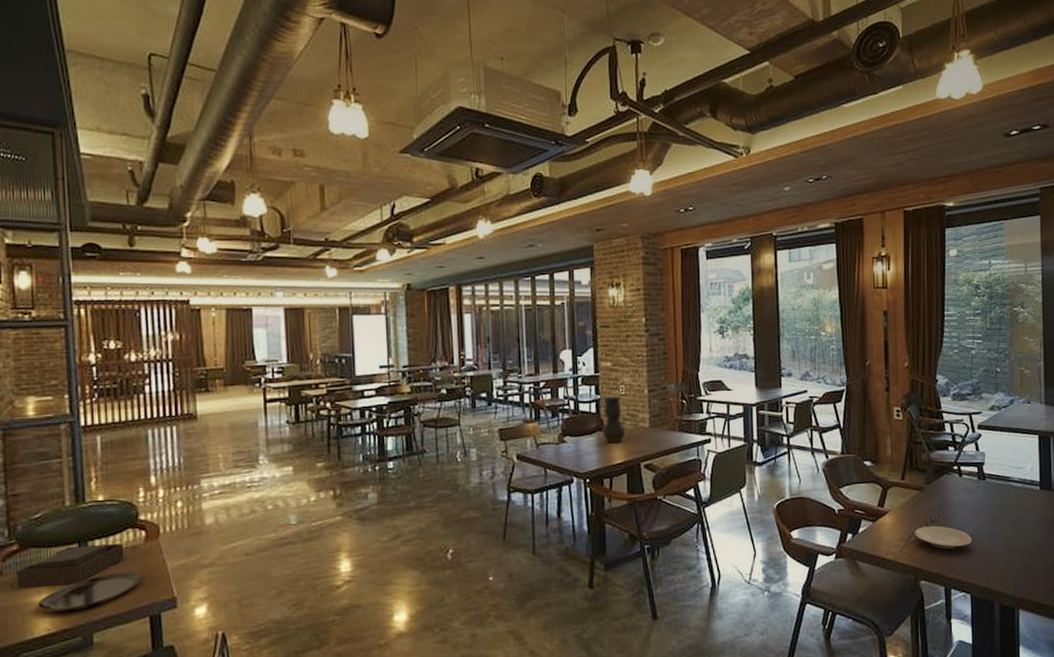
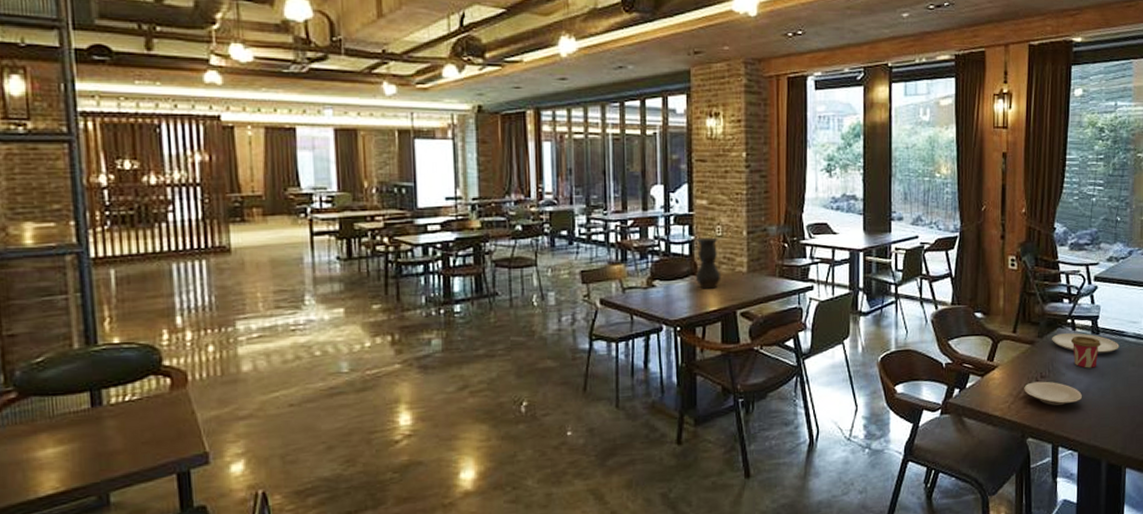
napkin holder: present [16,543,125,588] -> none [15,392,146,442]
plate: present [38,572,142,613] -> none [42,424,168,469]
plate: none [939,479,1006,499] -> present [1052,333,1119,354]
cup: none [958,482,988,513] -> present [1070,336,1101,368]

